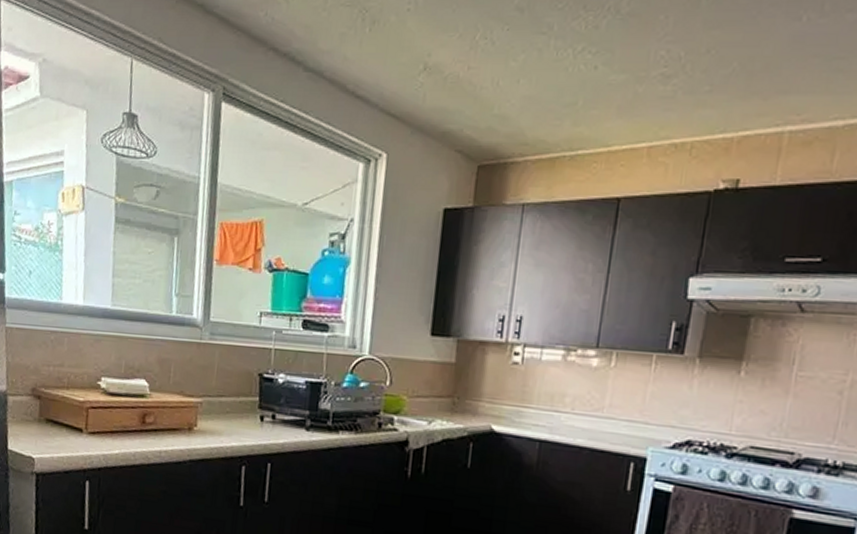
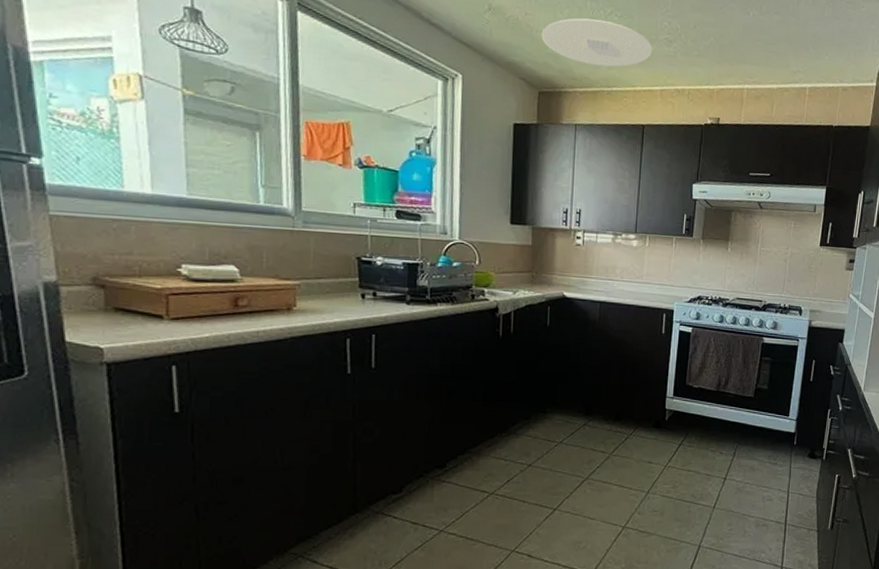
ceiling light: none [486,62,641,123] -> present [541,18,653,67]

